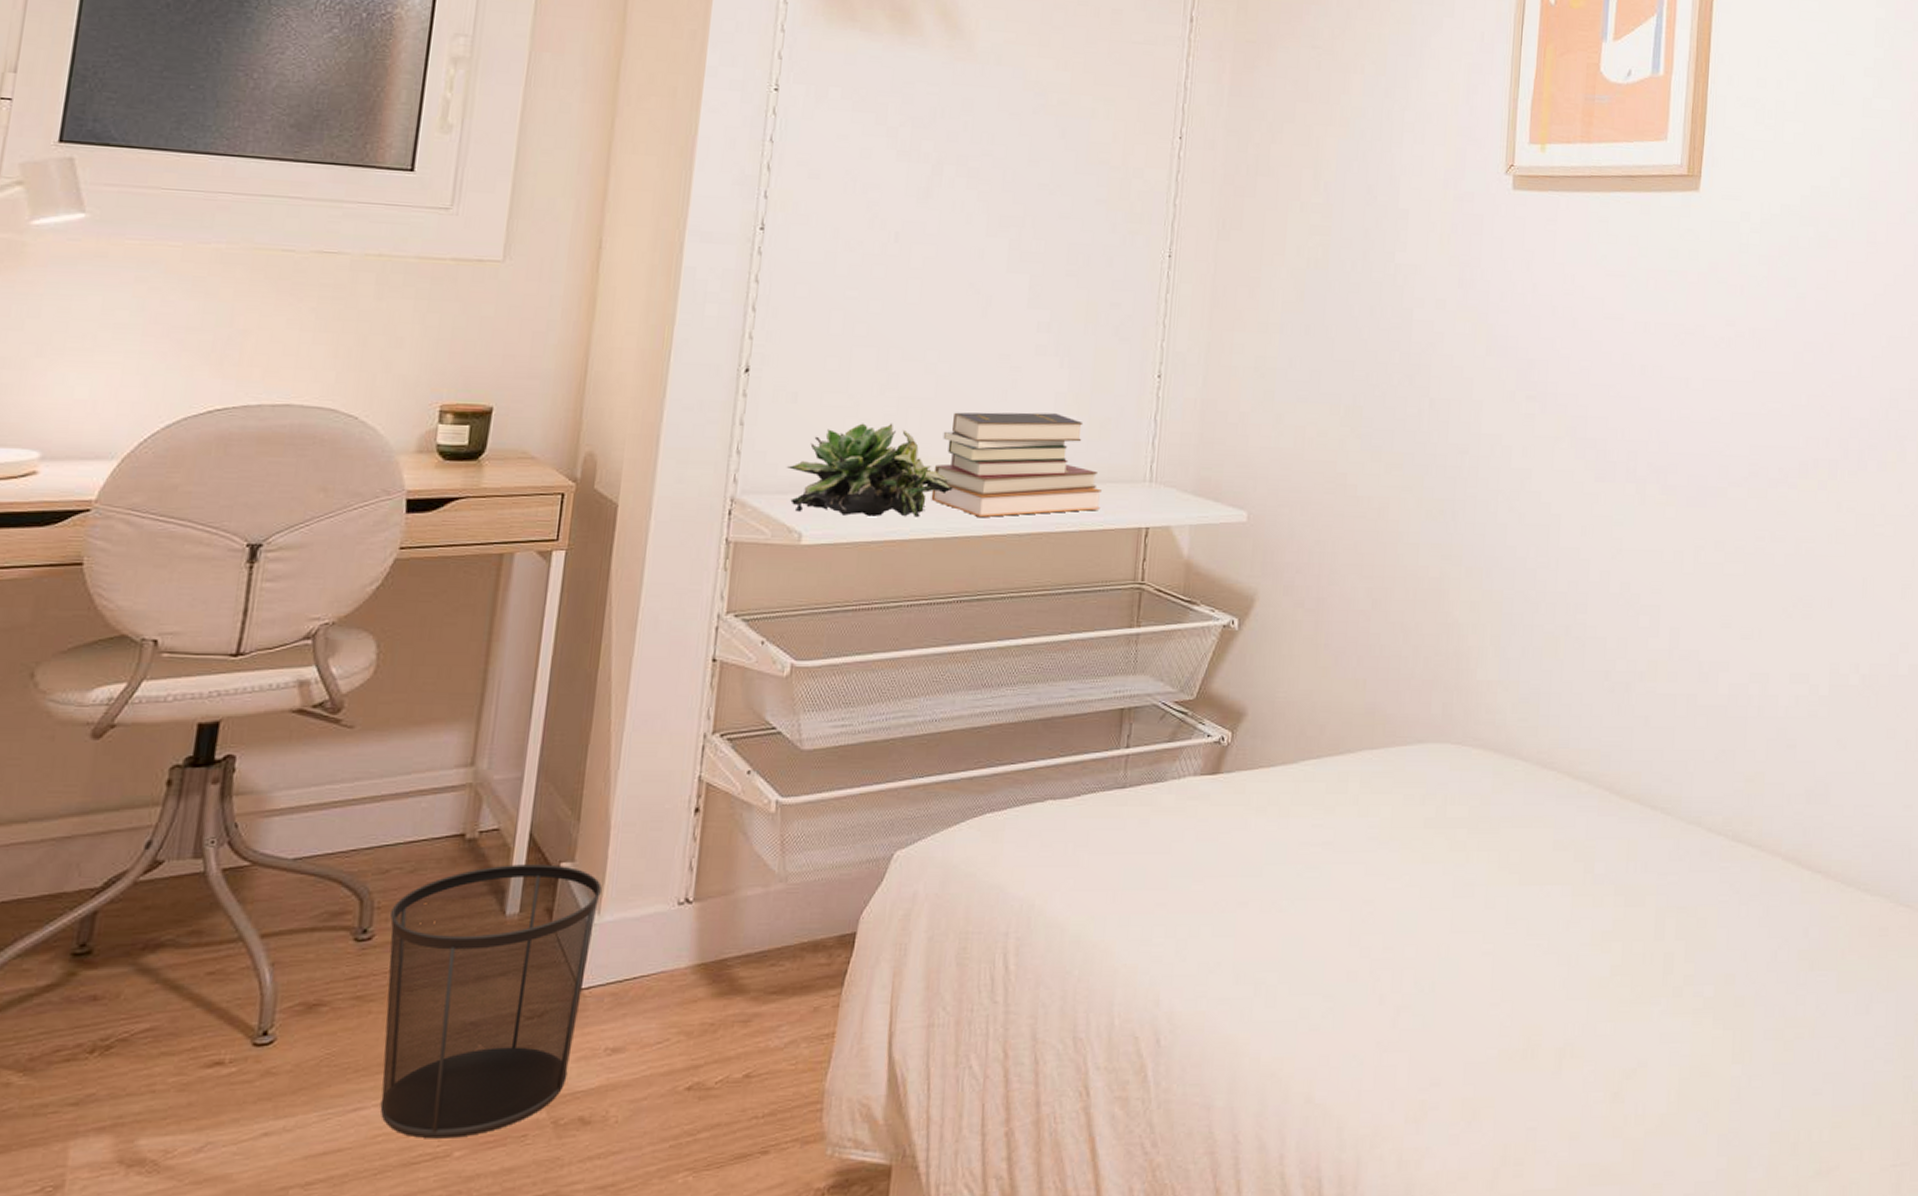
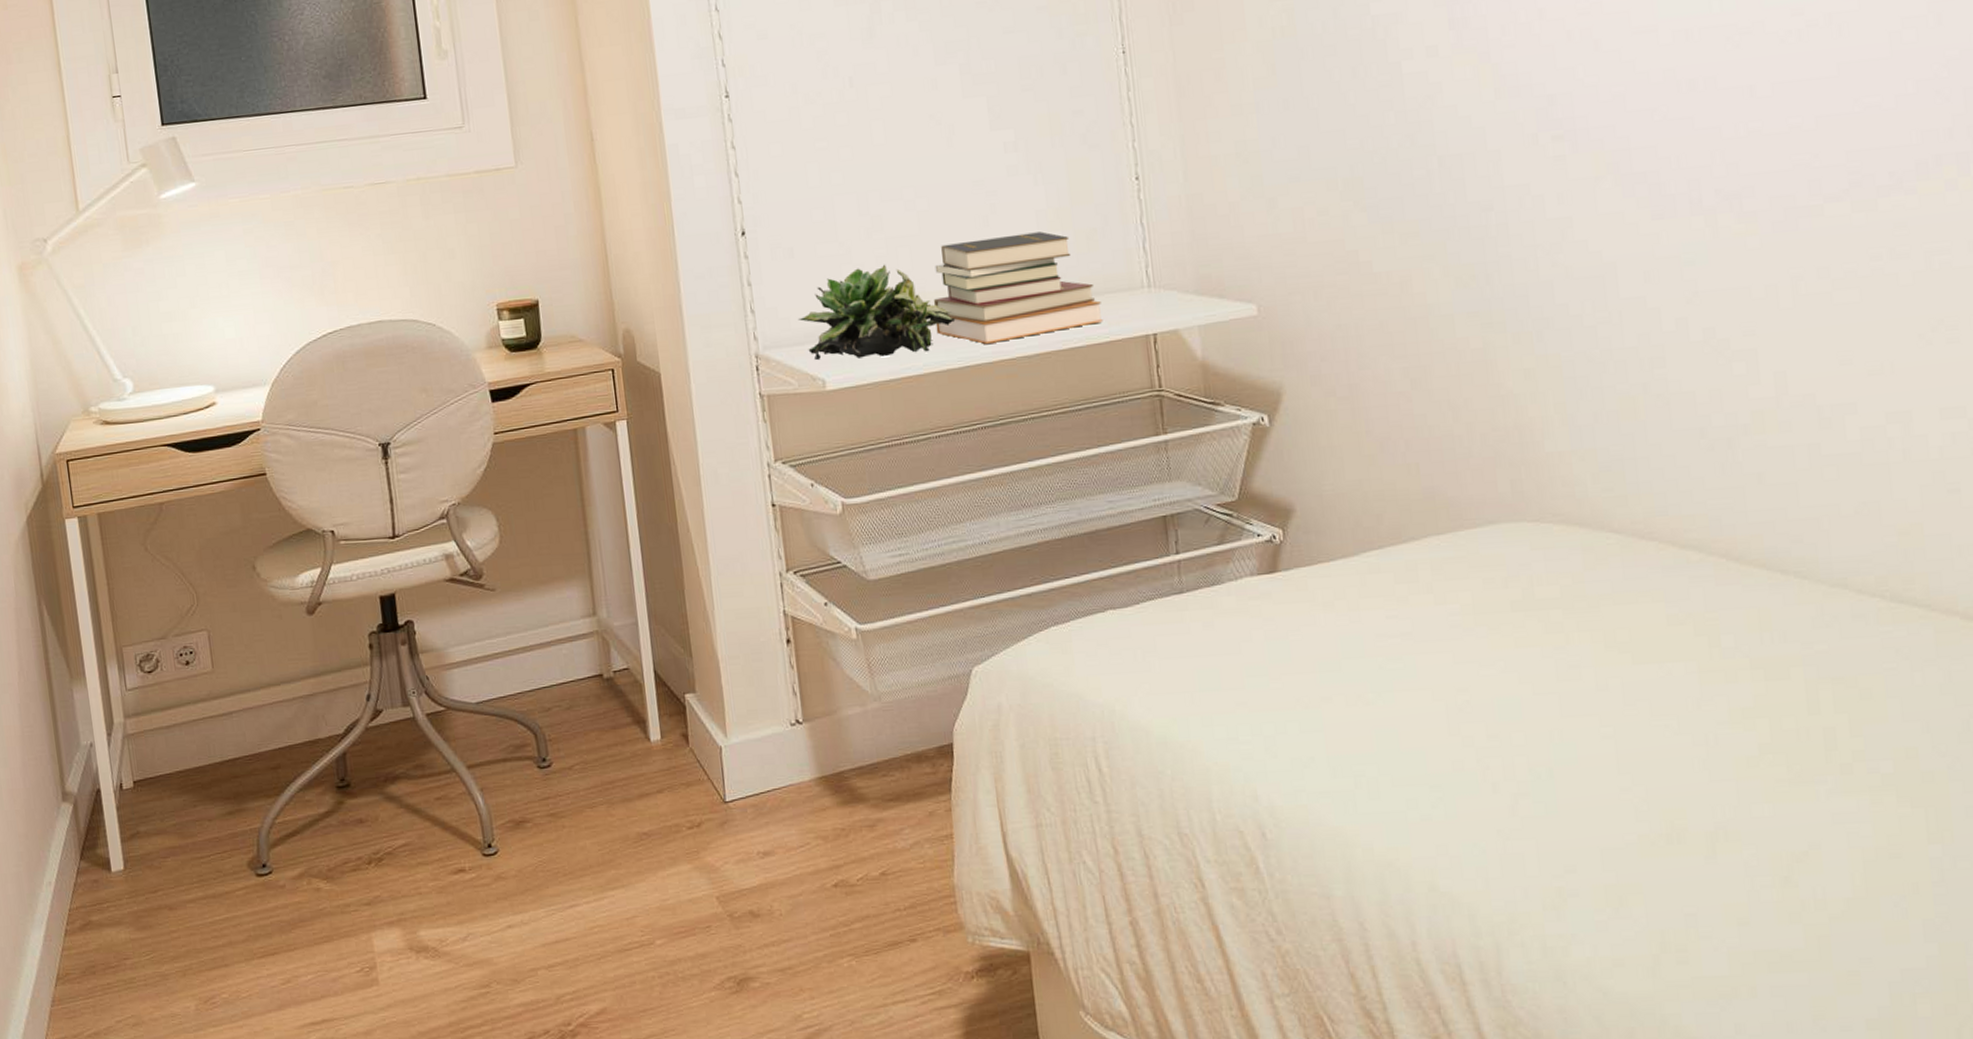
waste bin: present [380,864,602,1139] -> none [560,696,732,930]

